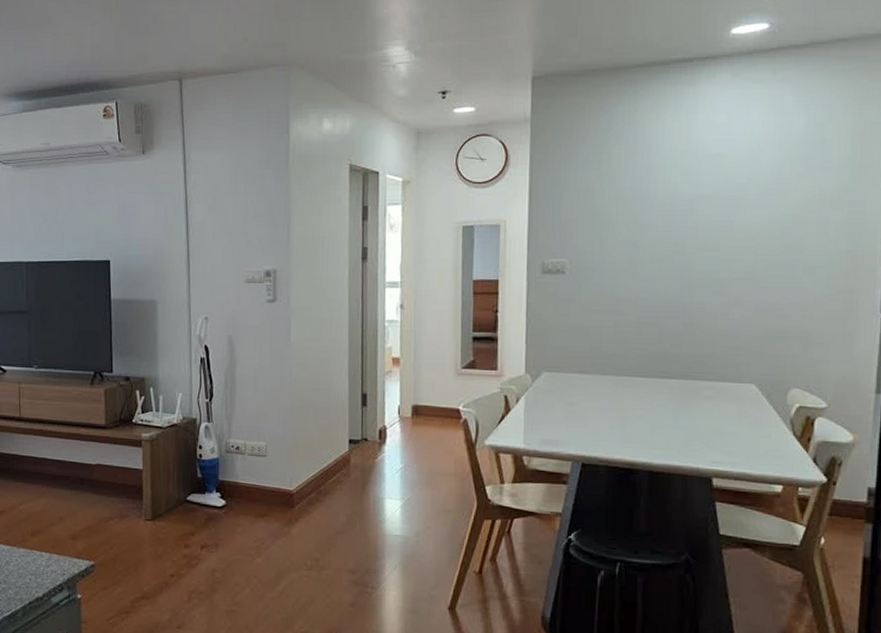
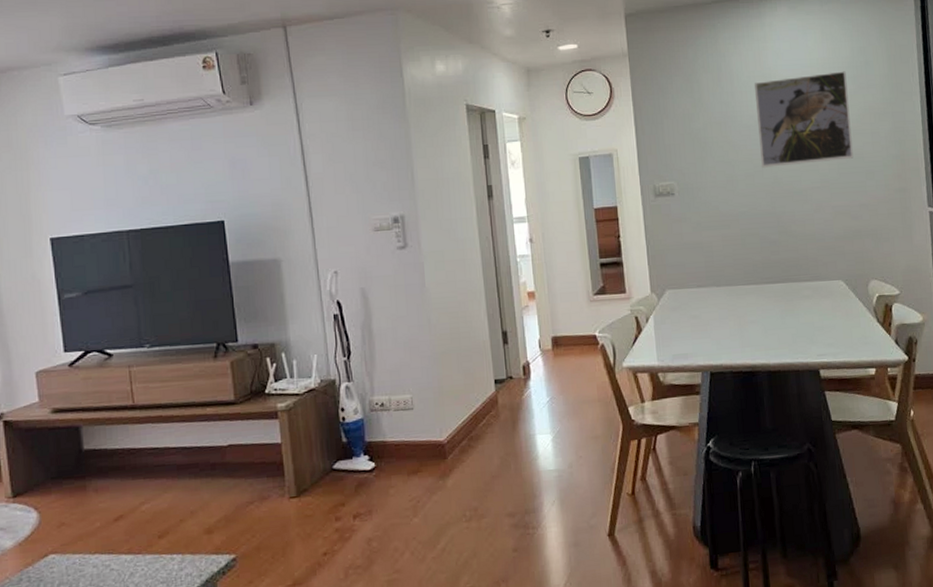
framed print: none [673,150,795,252] -> present [754,71,854,168]

